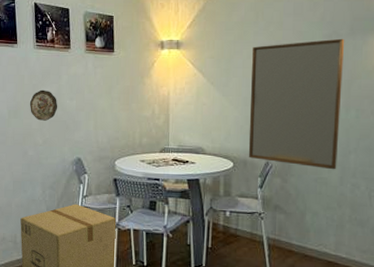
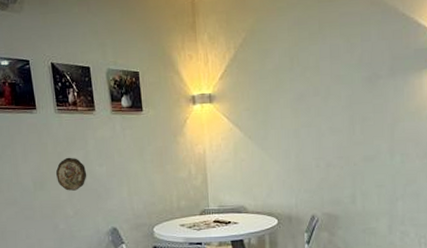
home mirror: present [248,38,345,170] -> none [290,80,386,219]

